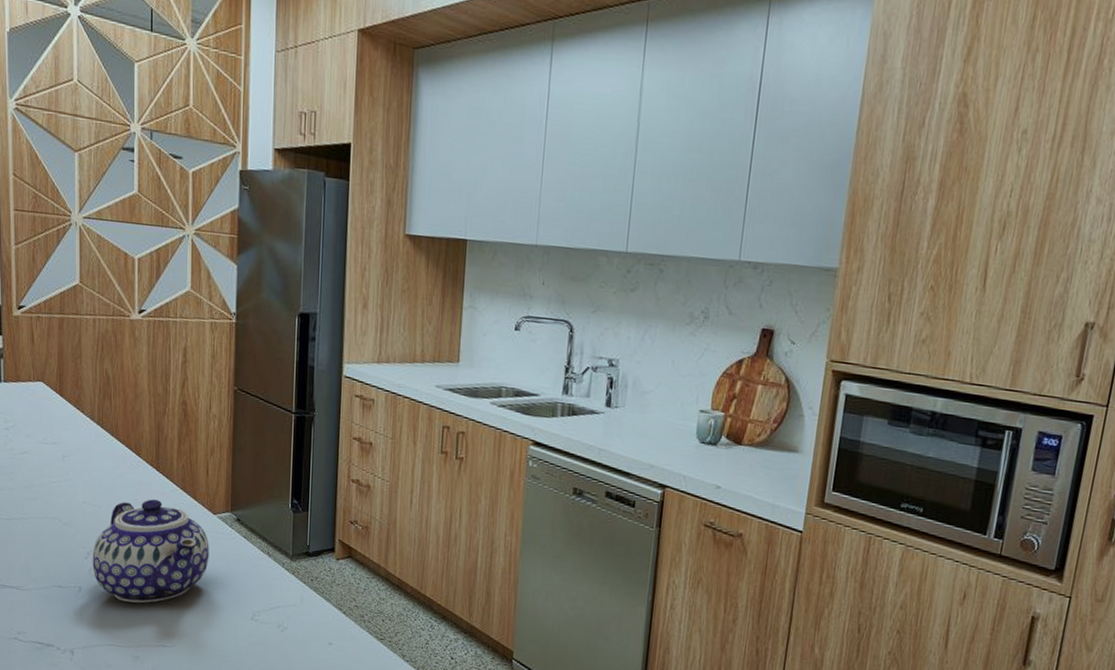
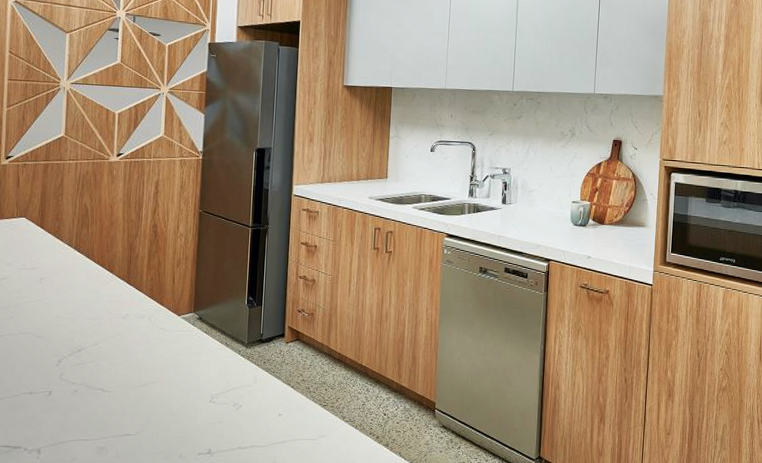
teapot: present [92,499,209,604] -> none [63,308,174,400]

